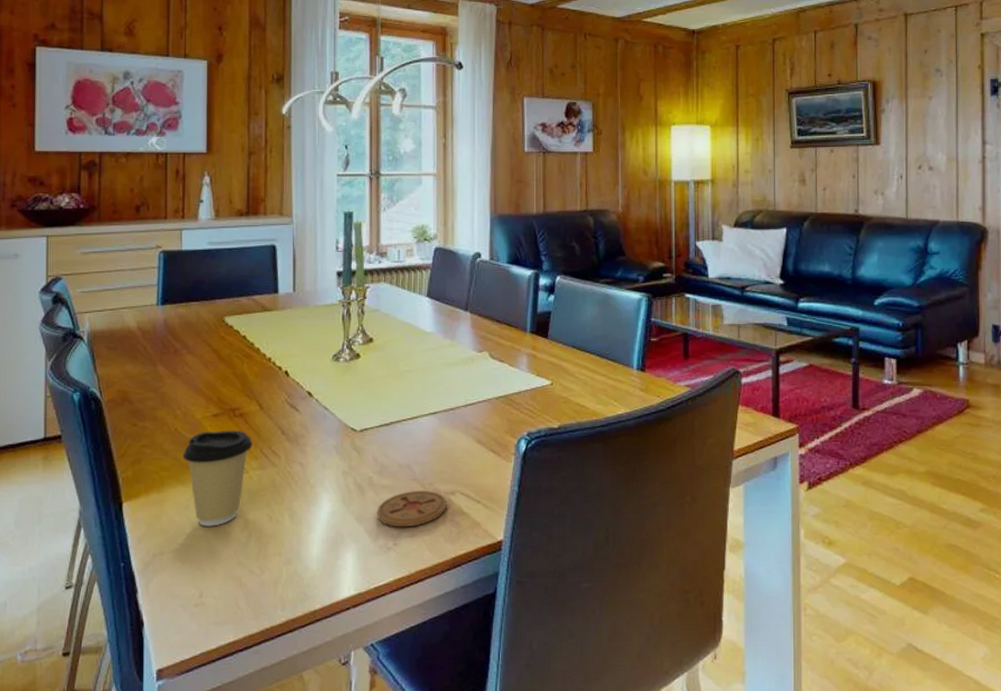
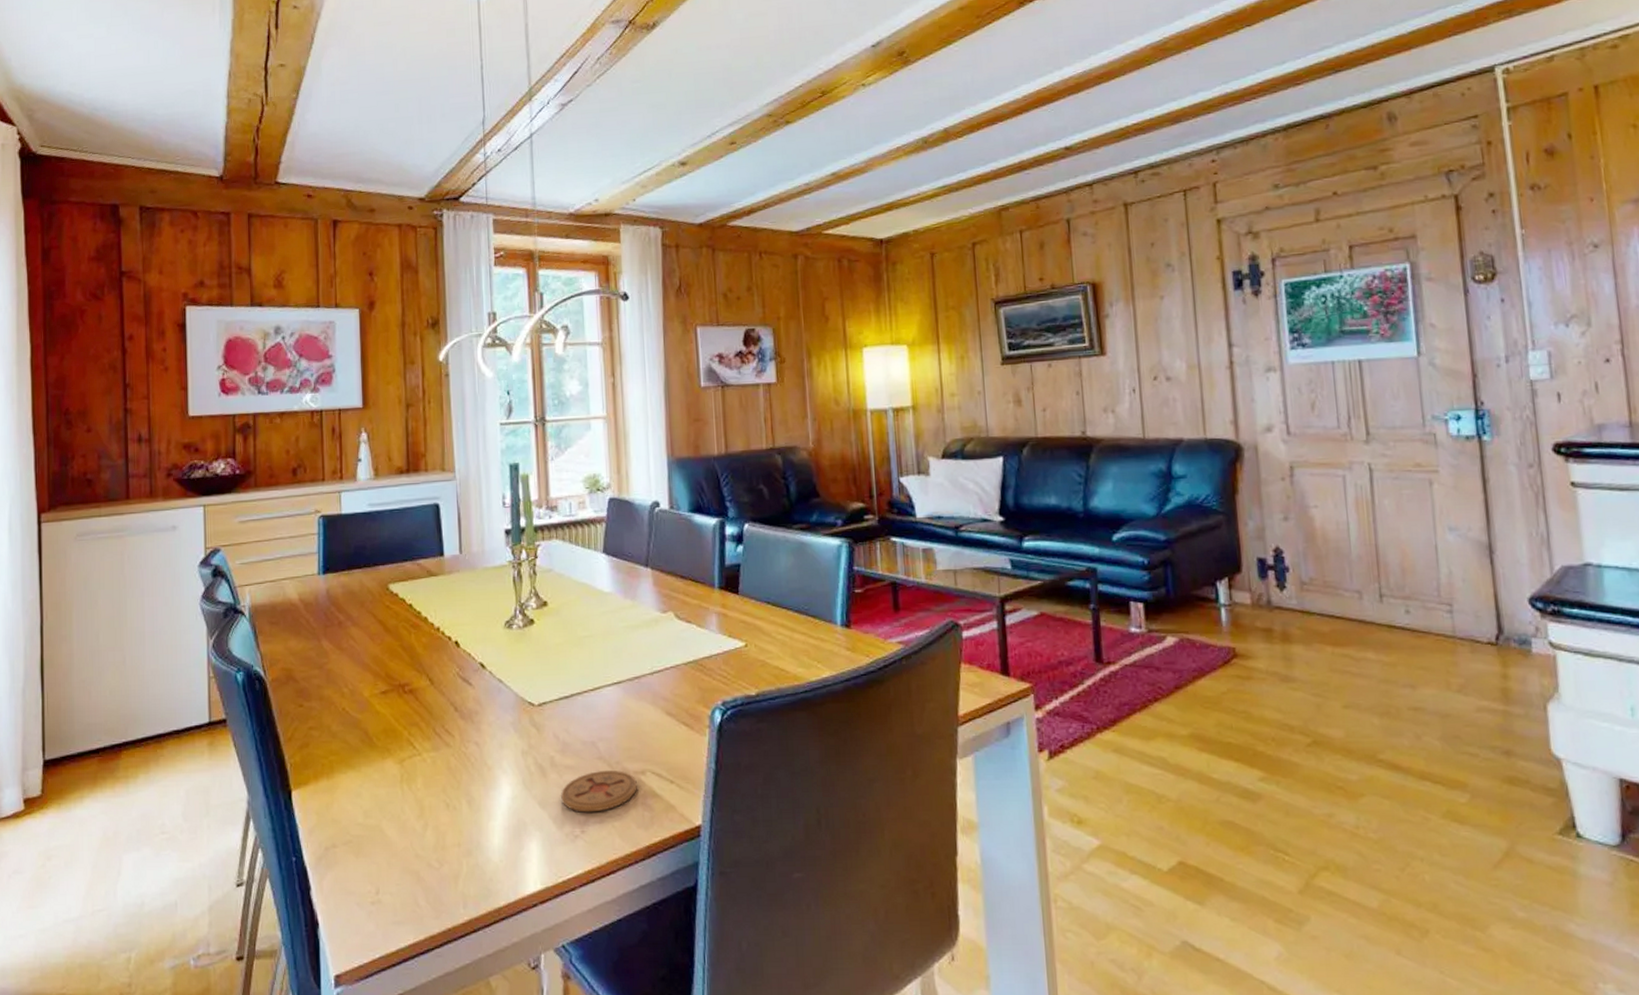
coffee cup: present [183,430,253,526] -> none [352,708,425,815]

